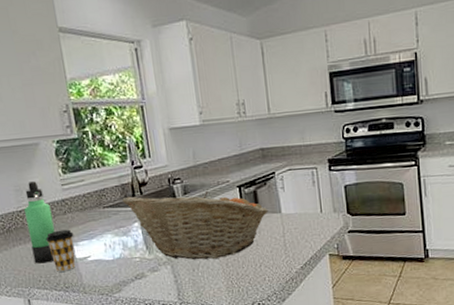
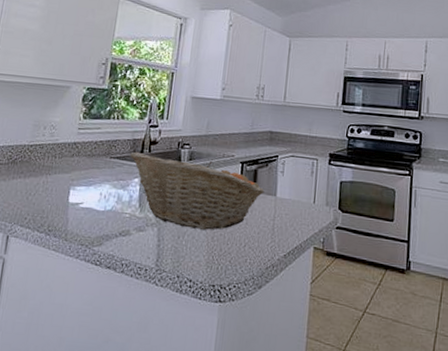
thermos bottle: present [24,181,55,264] -> none [27,120,62,202]
coffee cup: present [45,229,76,272] -> none [45,171,75,214]

